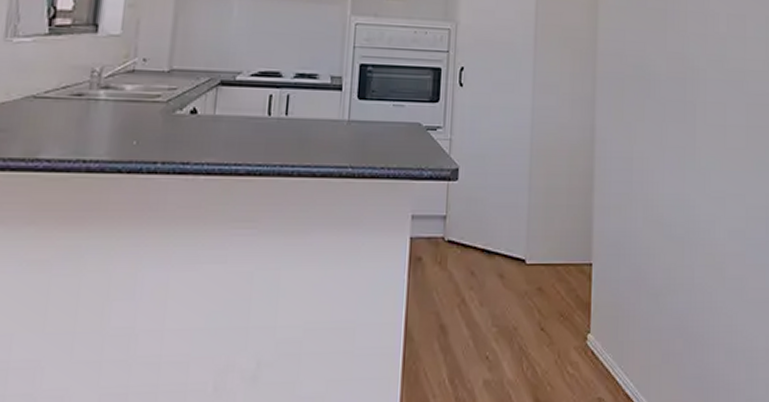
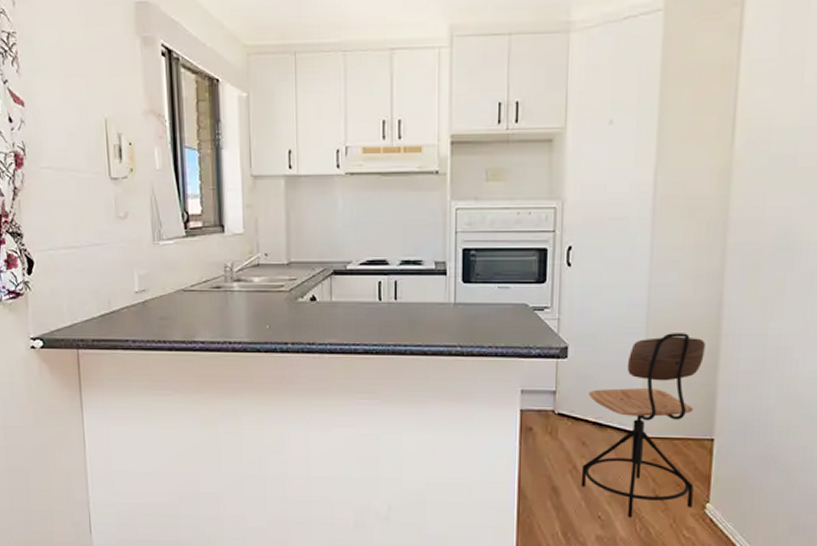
chair: none [469,155,582,356] -> present [581,333,705,518]

